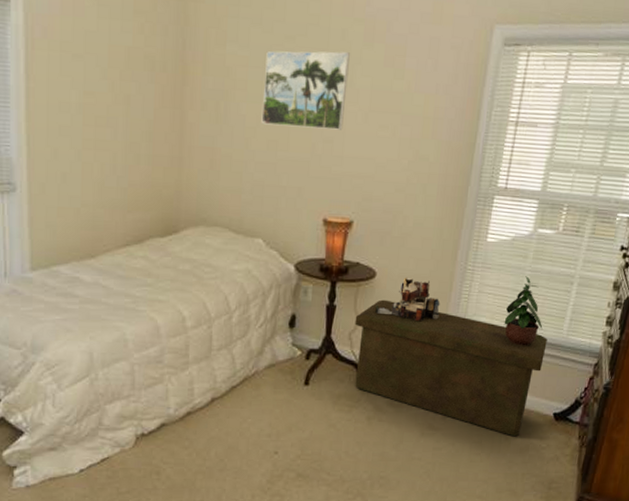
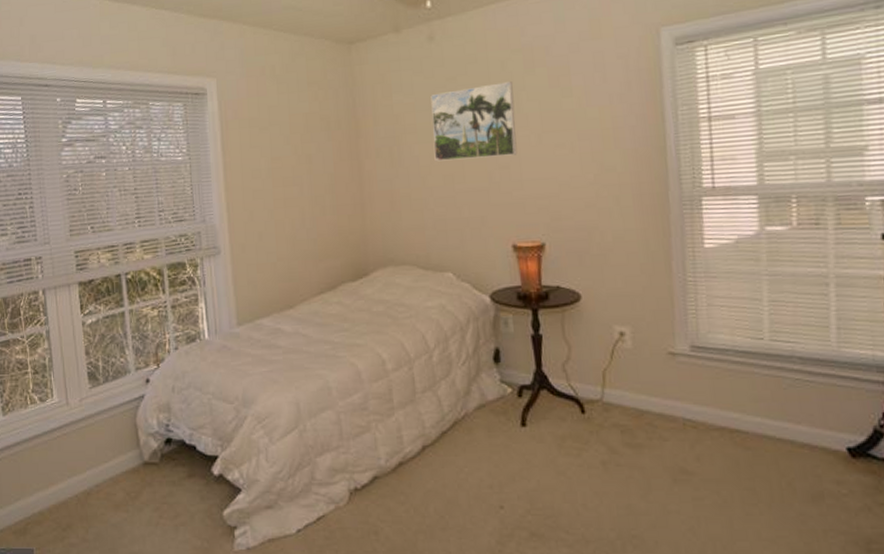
storage bench: present [355,299,548,437] -> none [566,324,814,481]
ruined building: present [375,277,440,322] -> none [587,296,665,346]
potted plant: present [504,276,543,346] -> none [748,281,802,365]

